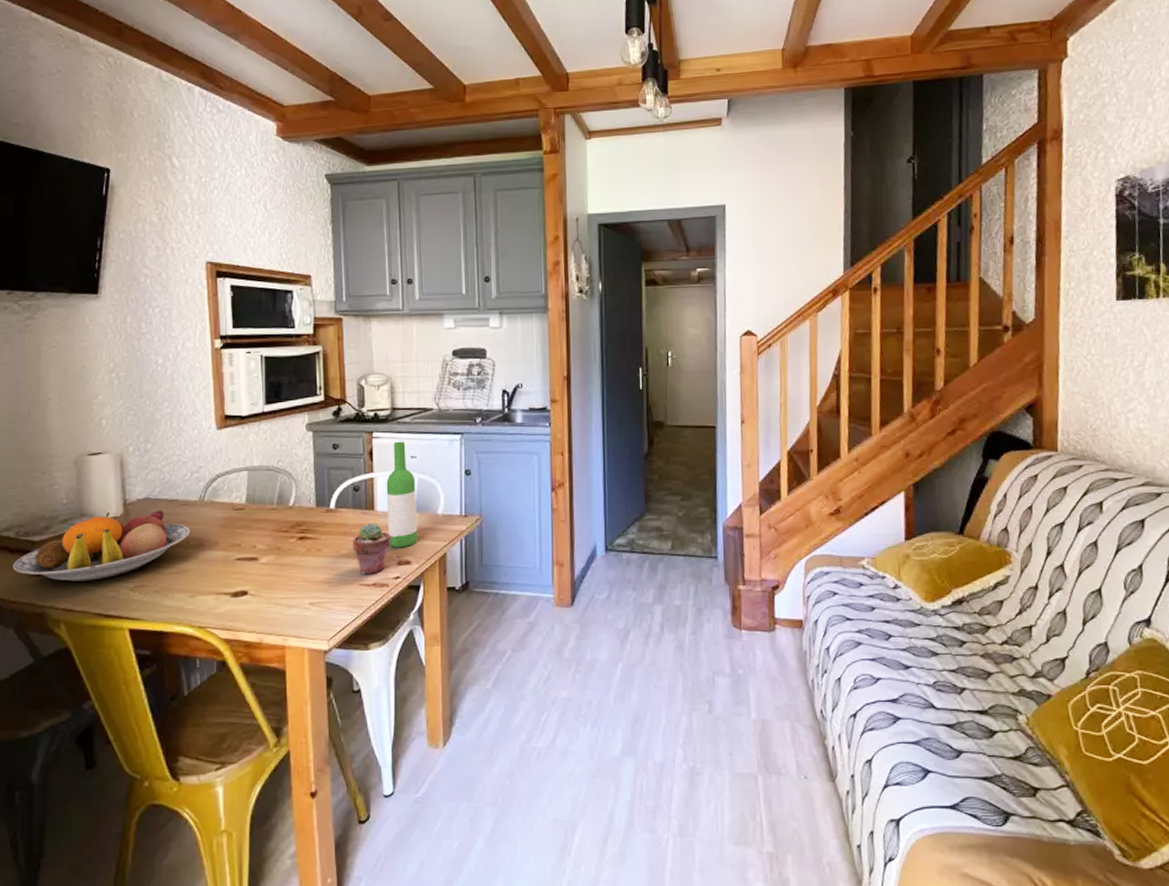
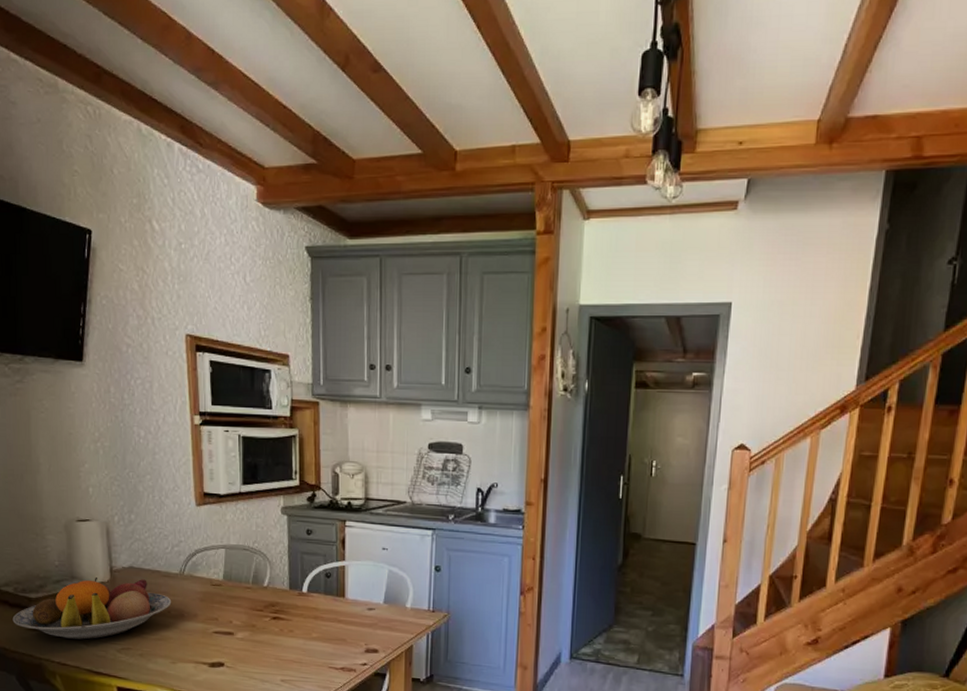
potted succulent: present [352,522,391,574] -> none [323,609,360,659]
wine bottle: present [386,441,418,548] -> none [357,532,386,637]

